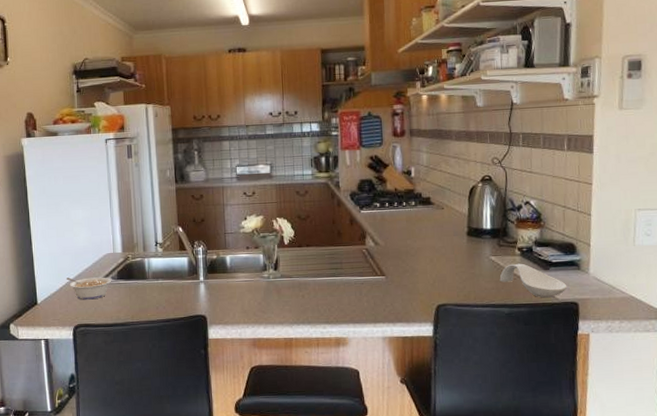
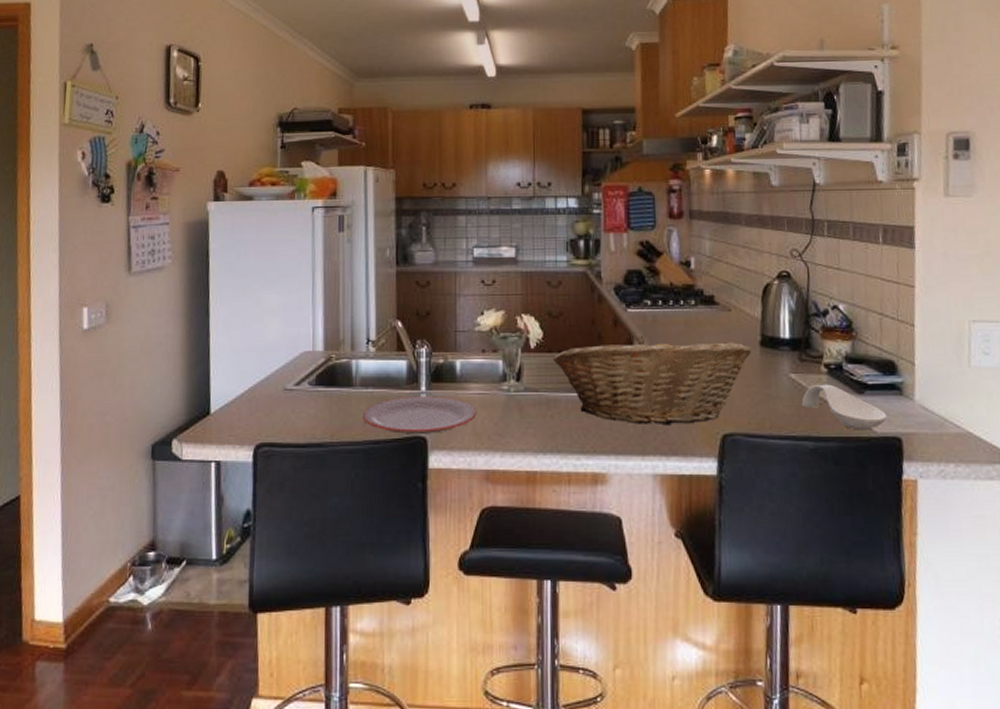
legume: present [66,277,112,300] -> none [249,381,308,411]
plate: none [155,284,244,314] -> present [362,396,477,435]
fruit basket: none [302,231,461,300] -> present [552,336,752,426]

